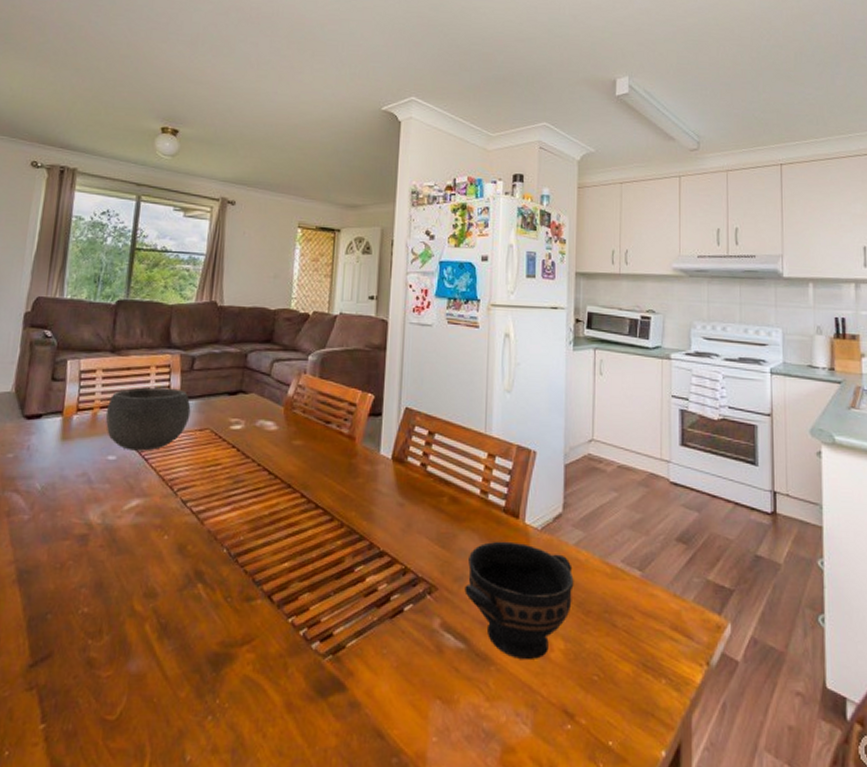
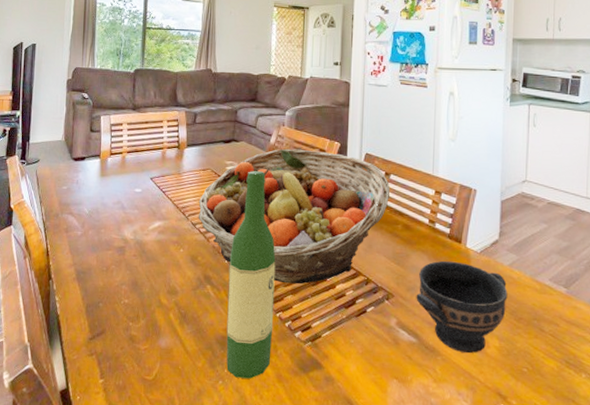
bowl: present [105,387,191,451] -> none [131,137,195,186]
fruit basket: none [190,402,435,578] -> present [198,148,391,285]
wine bottle: none [219,429,290,711] -> present [226,170,276,379]

